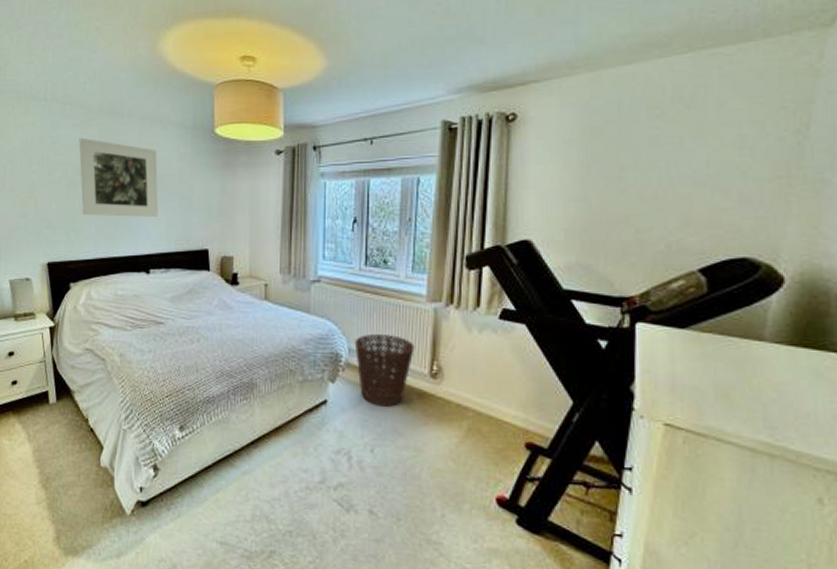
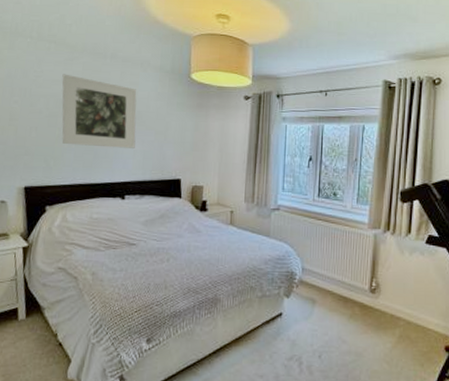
basket: present [354,334,415,407] -> none [307,256,358,318]

